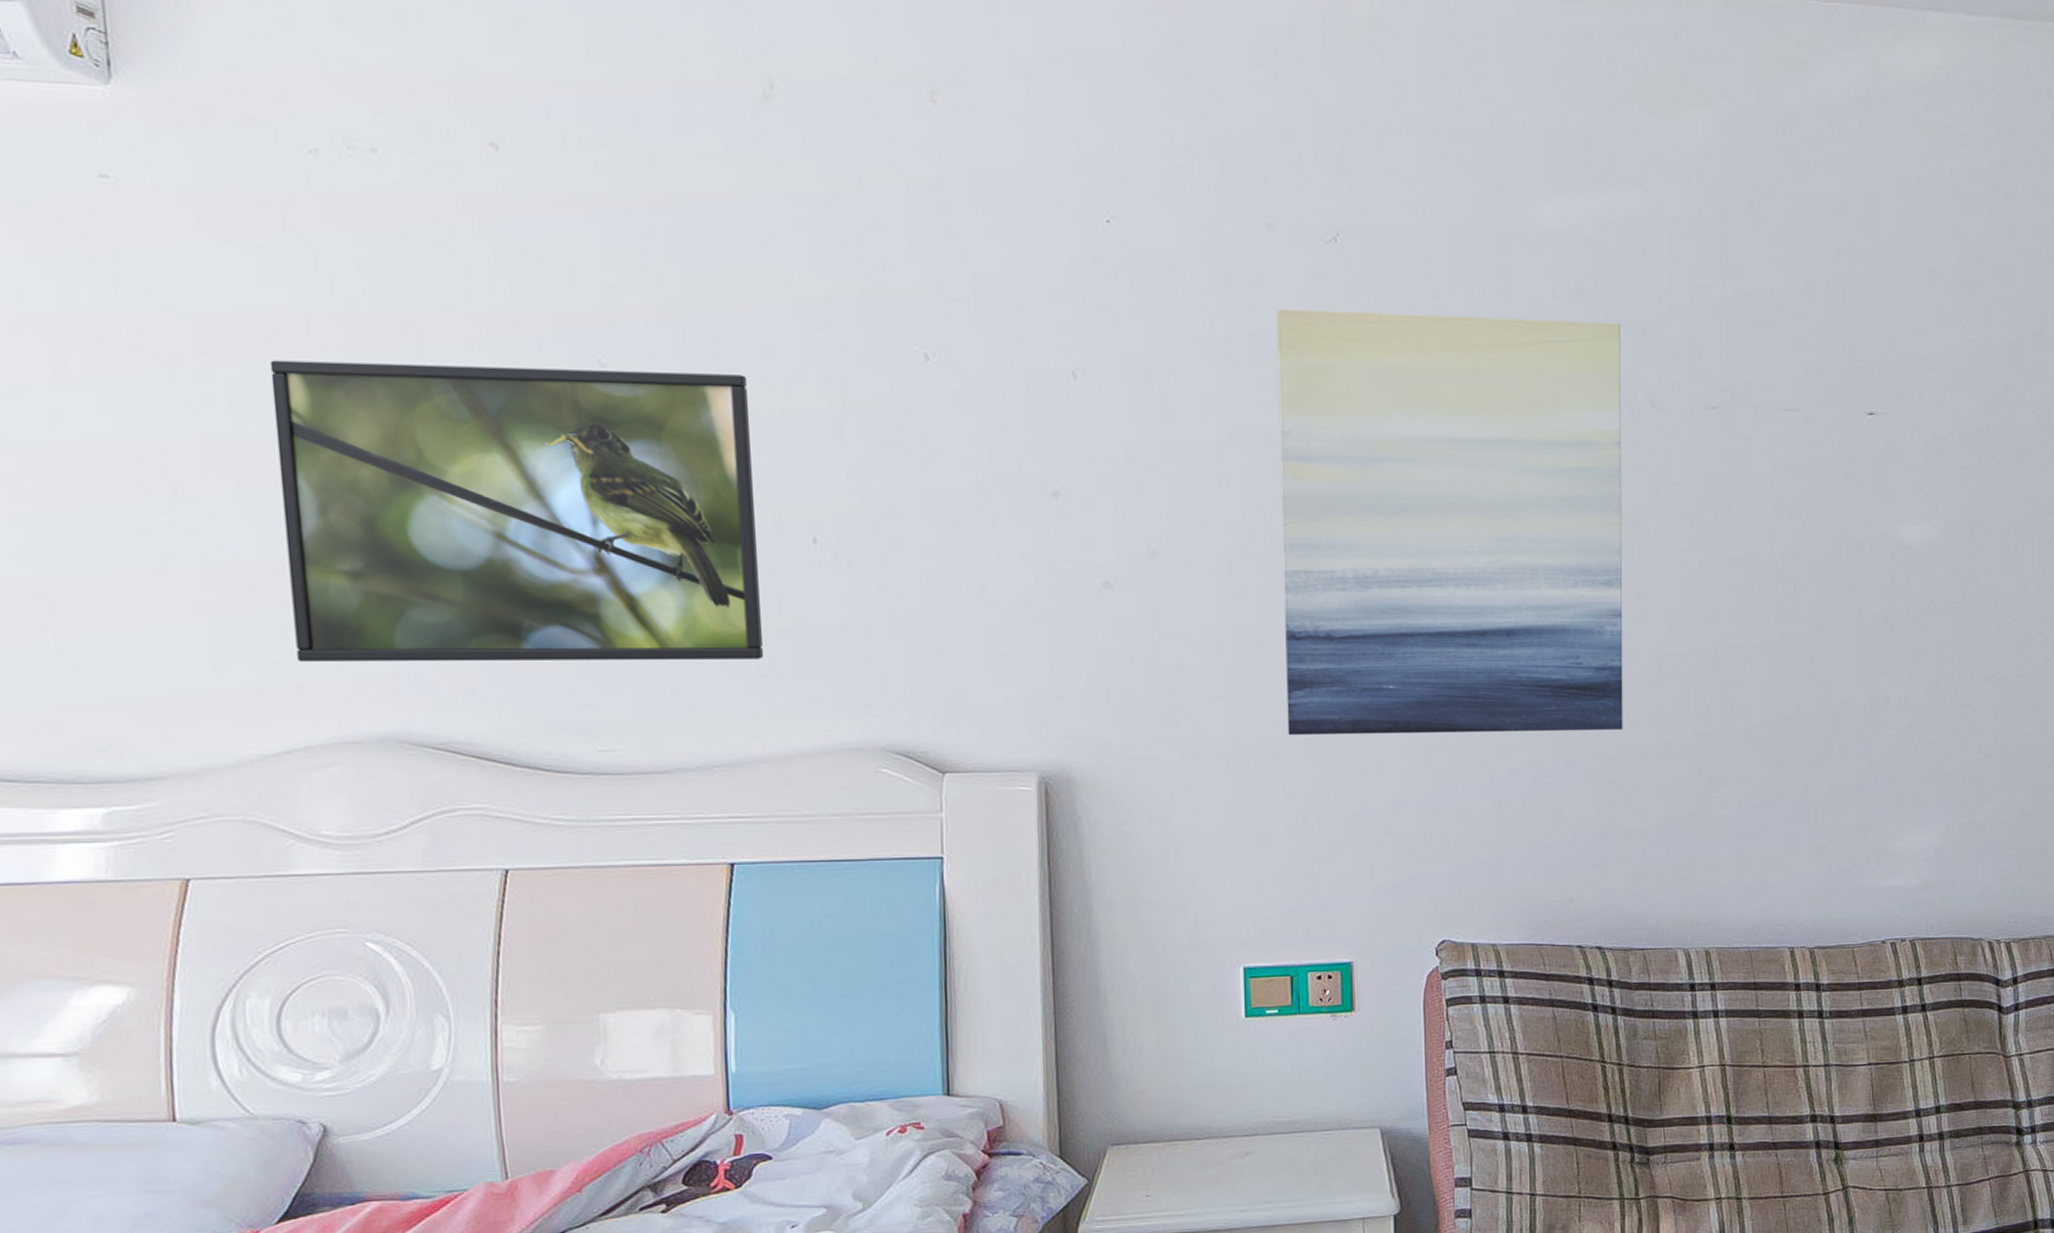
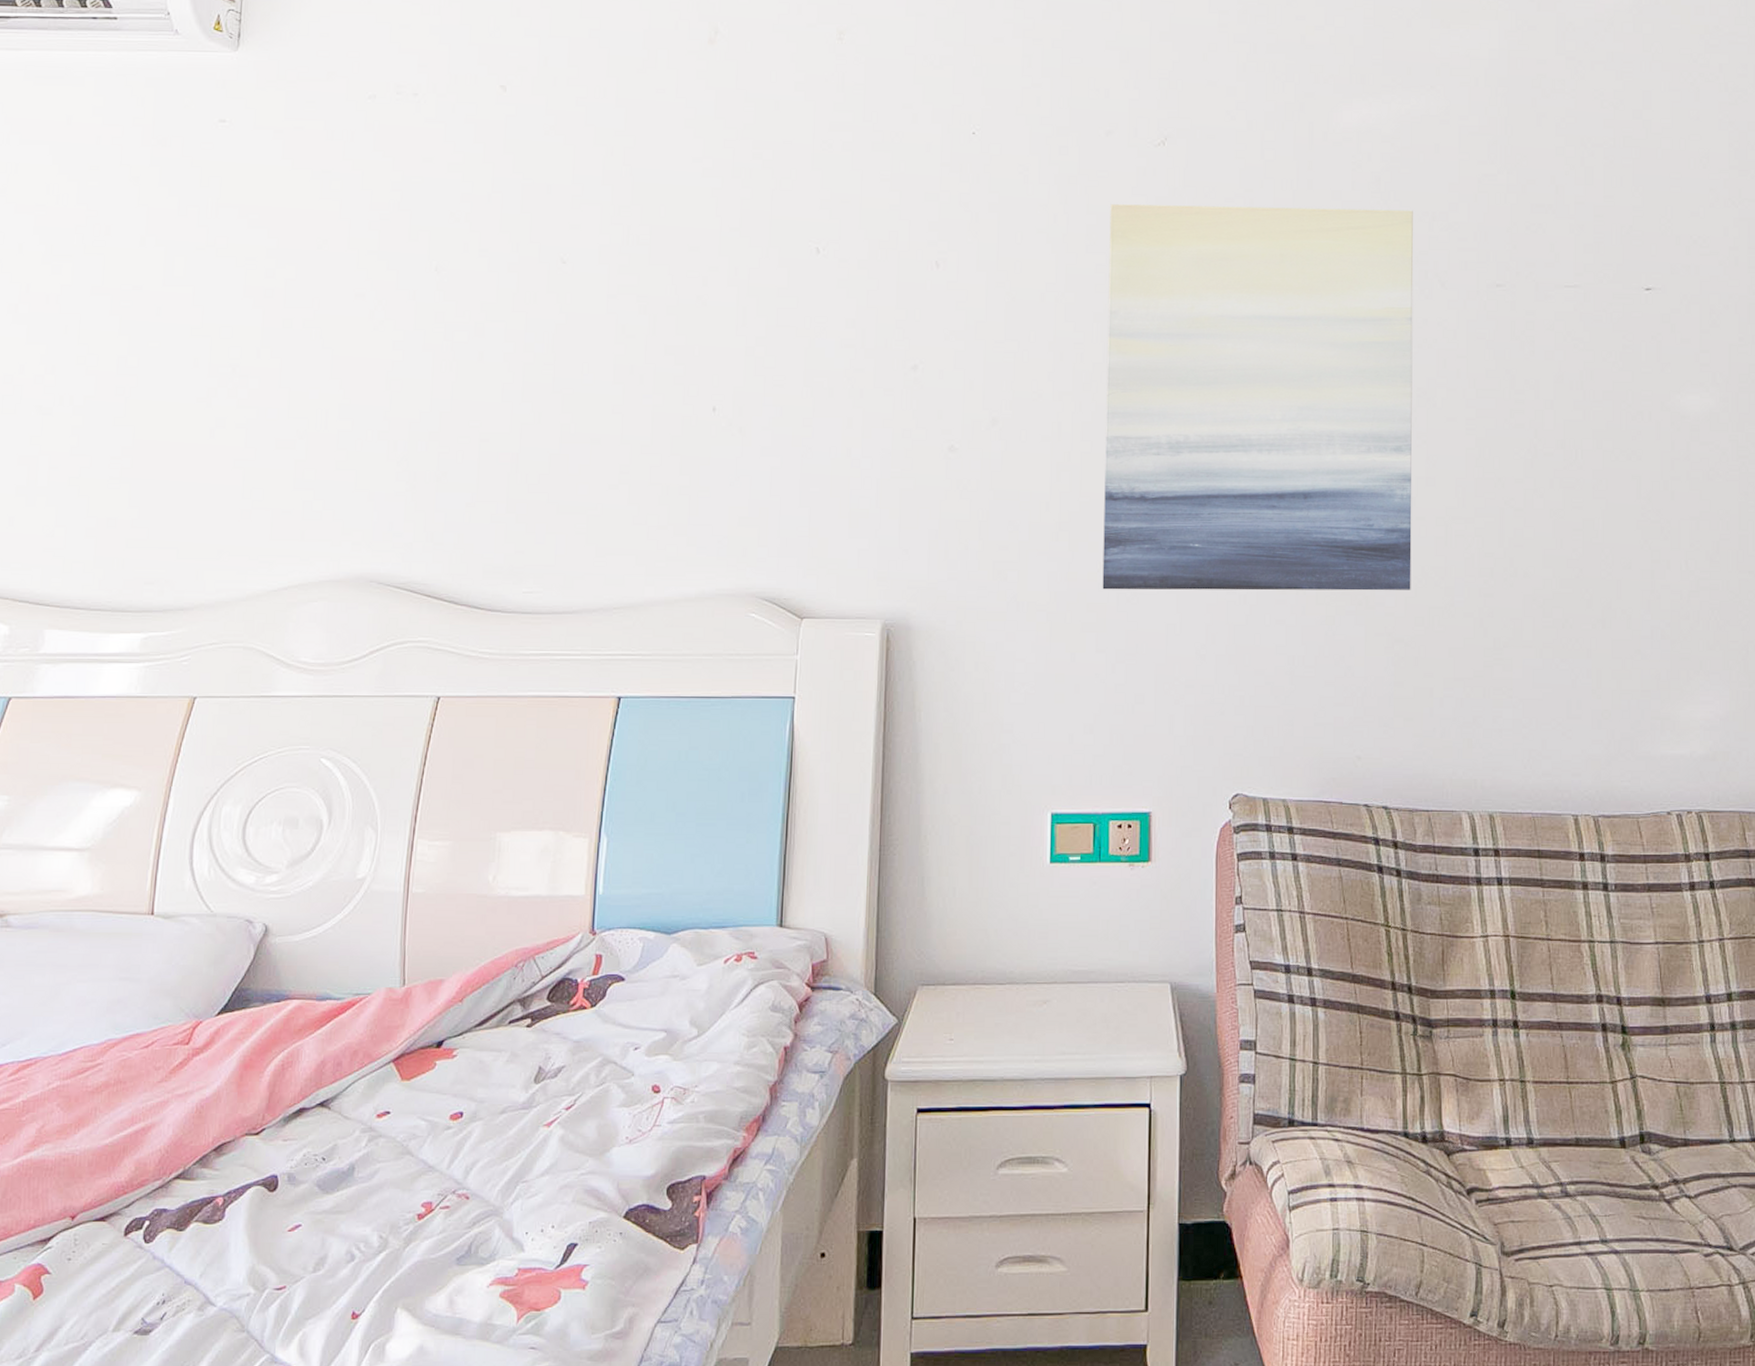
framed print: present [270,360,763,663] -> none [303,262,673,514]

